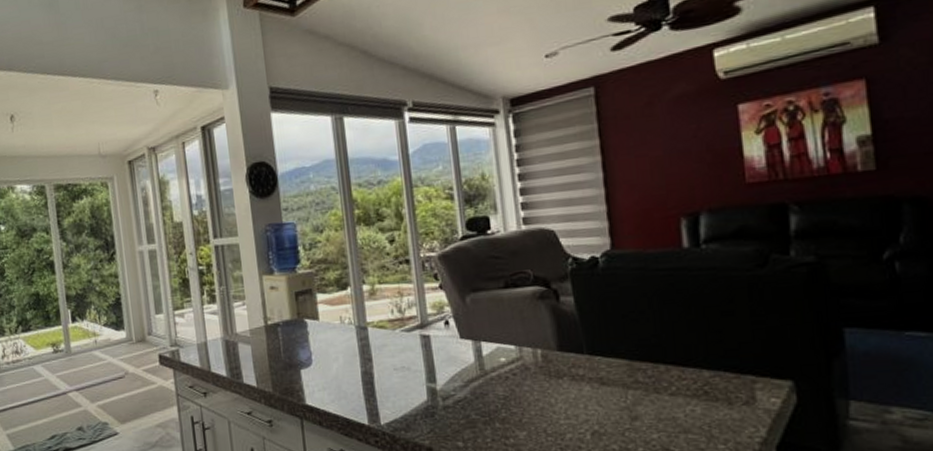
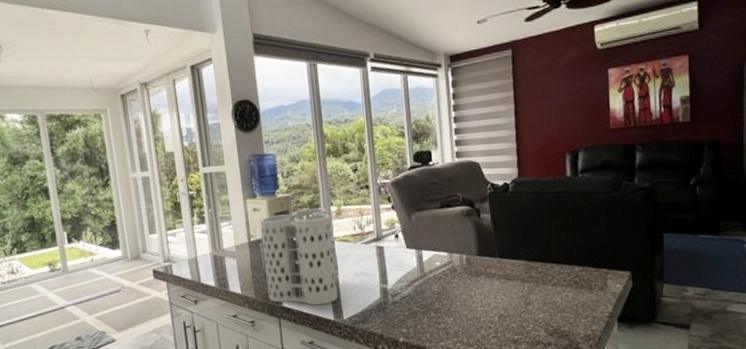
utensil holder: none [278,286,374,406] -> present [260,208,338,306]

